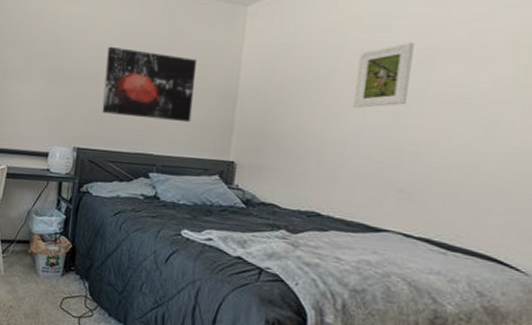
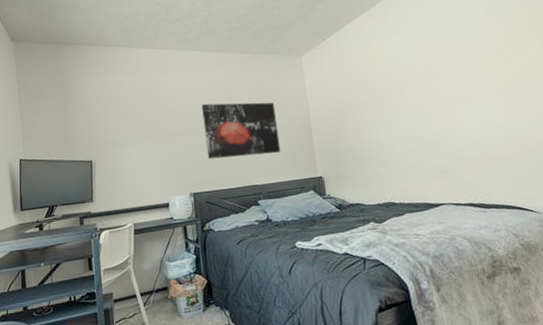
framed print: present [354,42,415,108] -> none [387,65,427,117]

